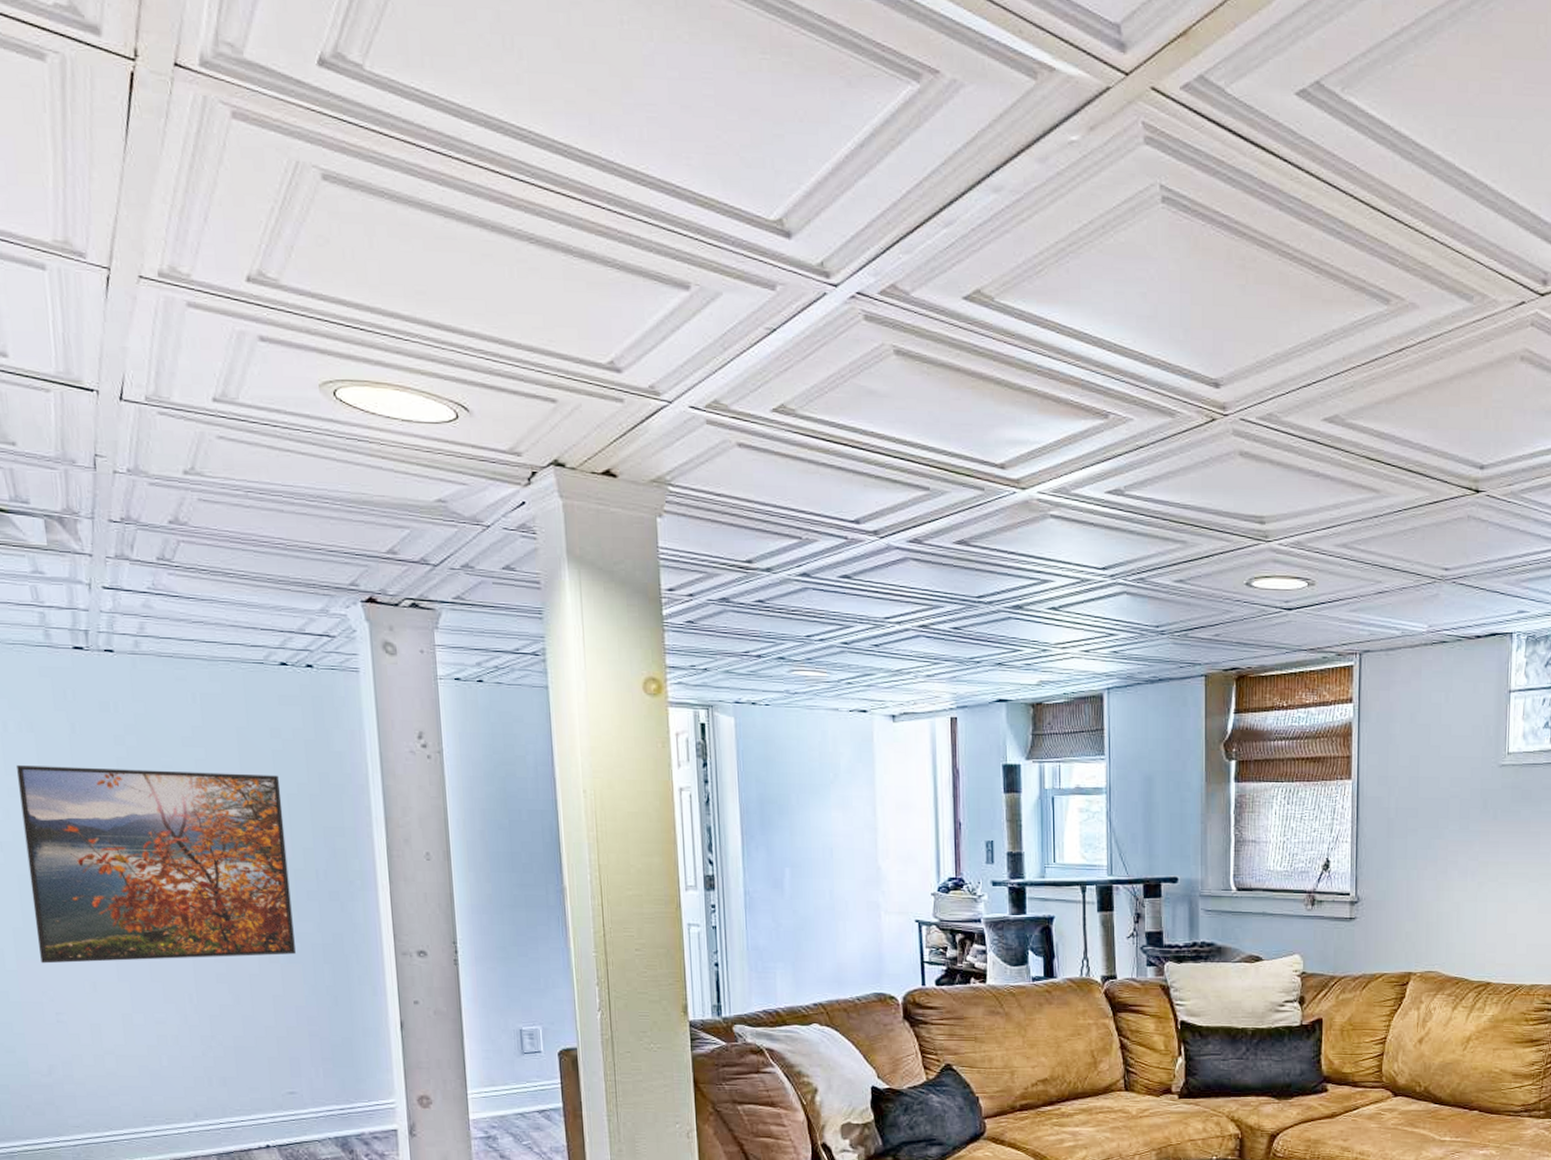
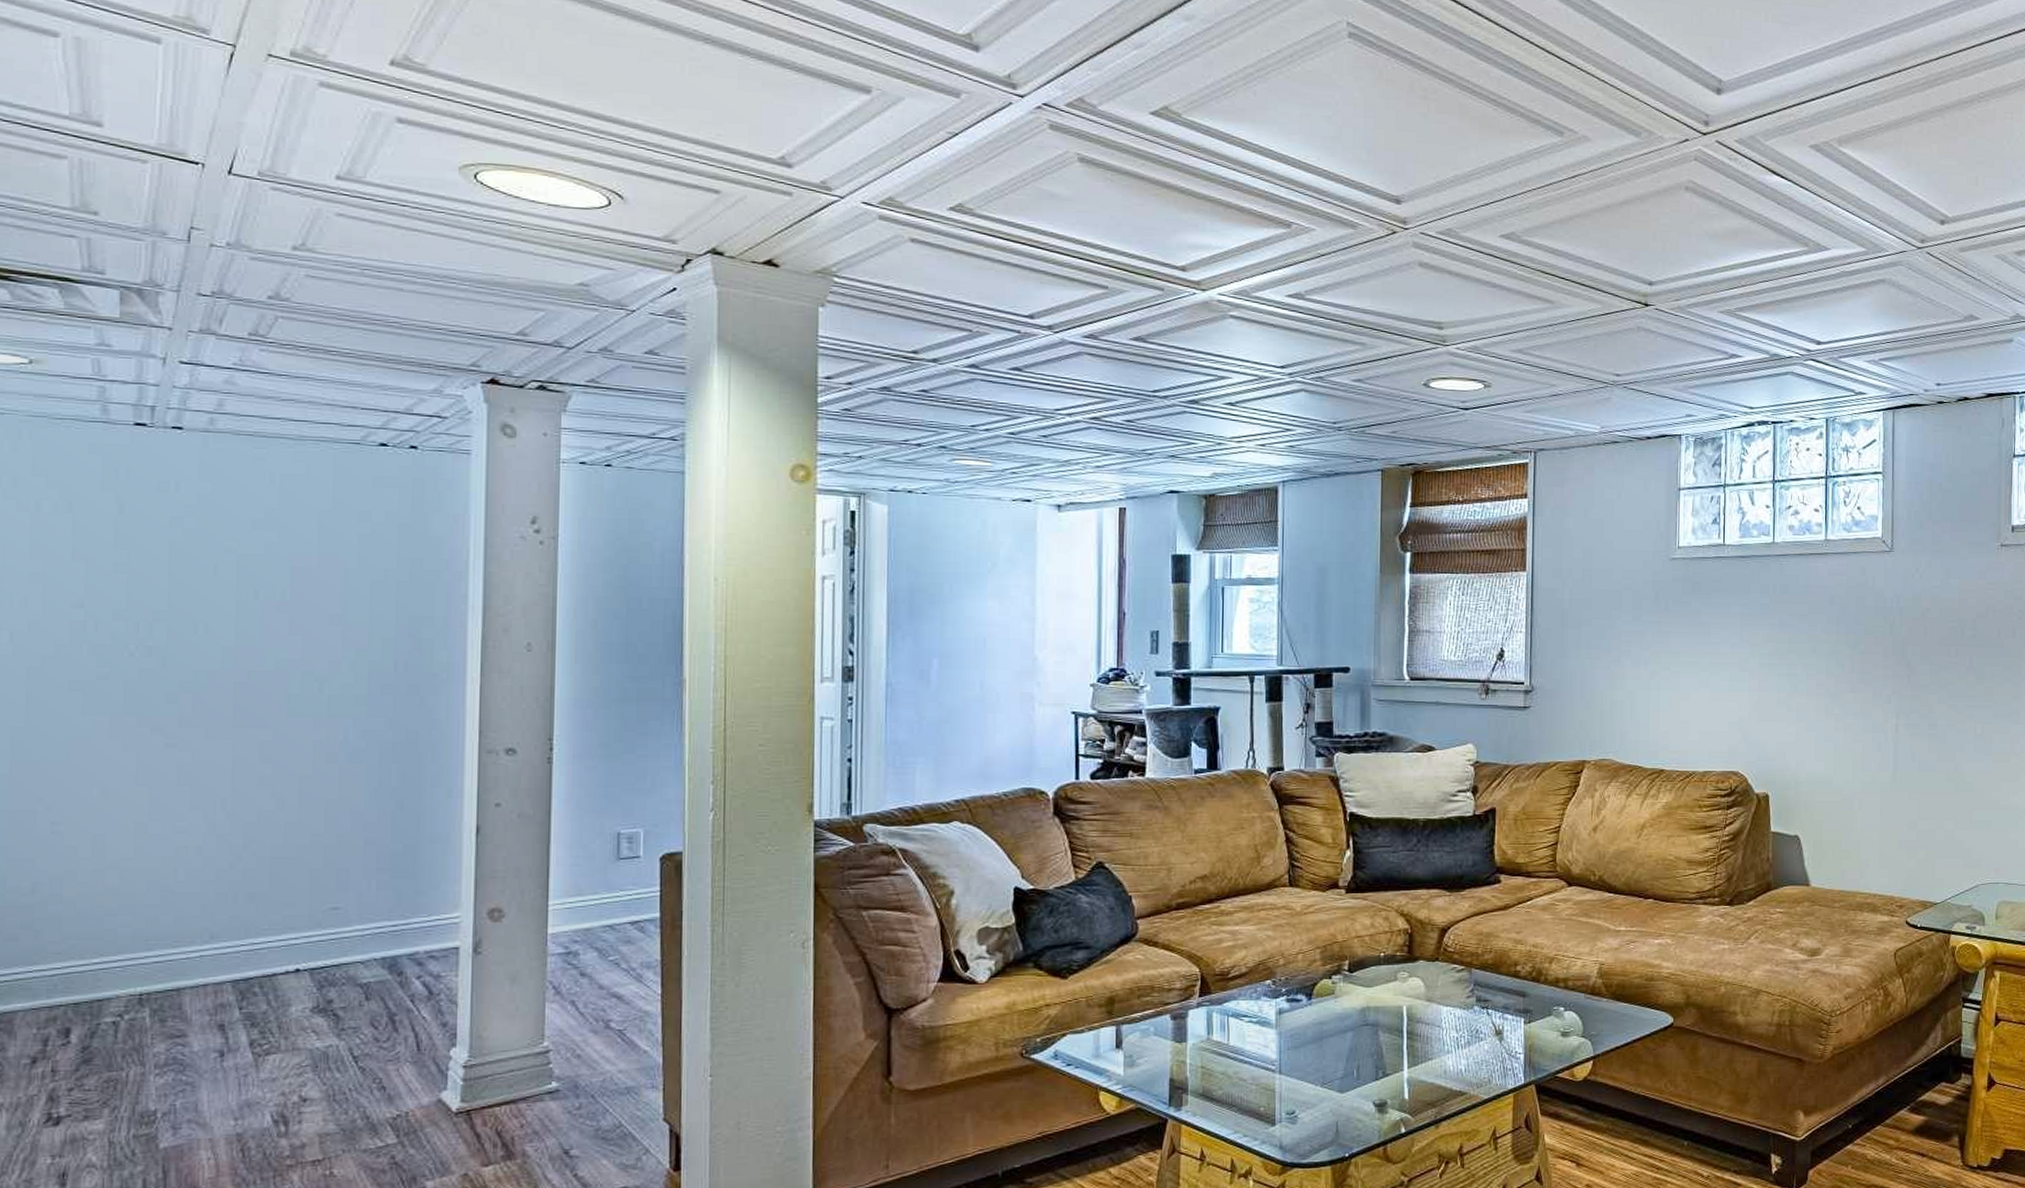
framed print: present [17,765,296,964] -> none [40,548,364,767]

